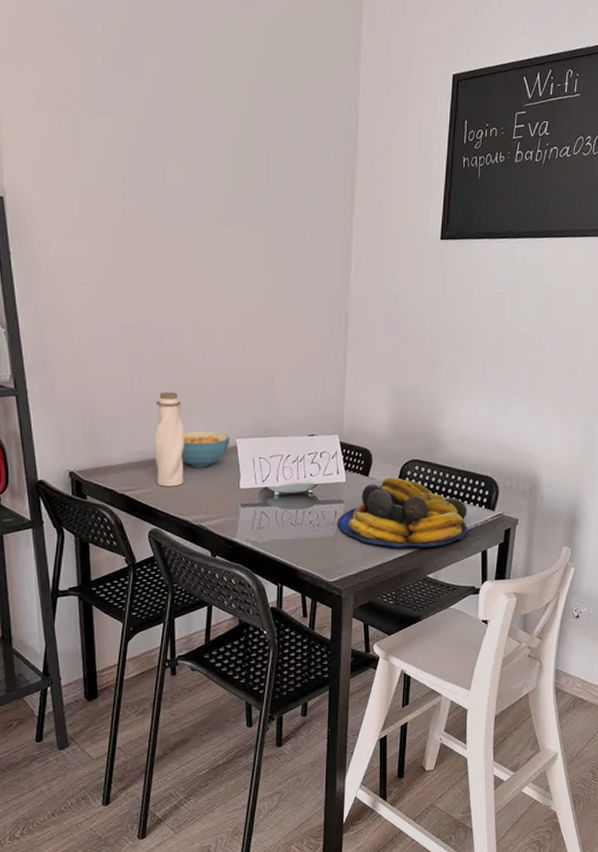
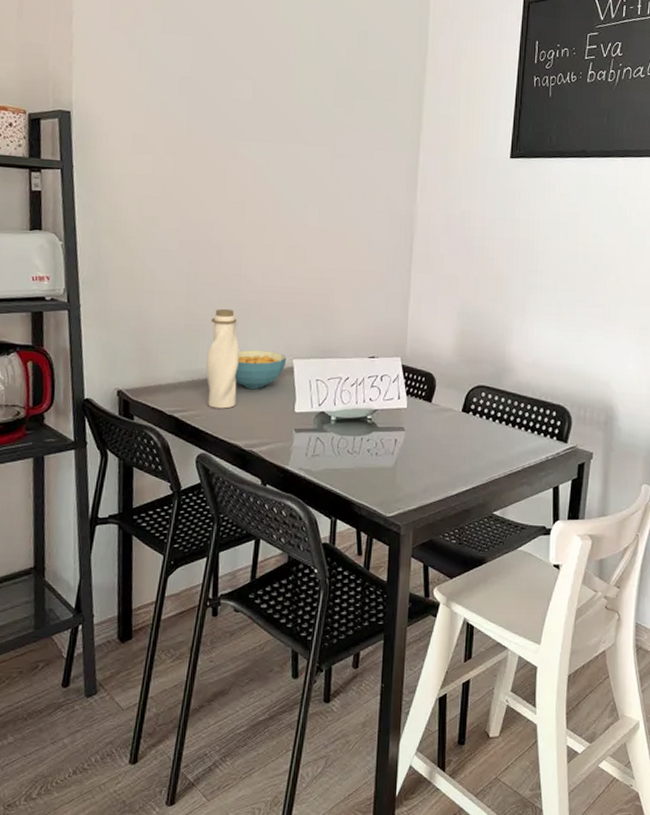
fruit bowl: present [337,477,468,548] -> none [397,403,538,482]

